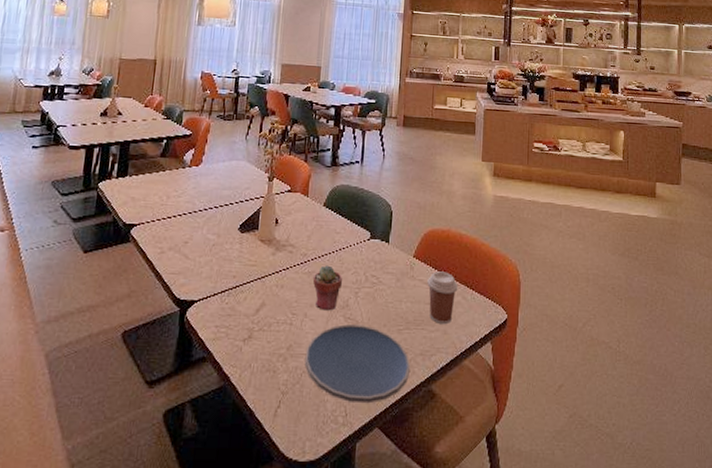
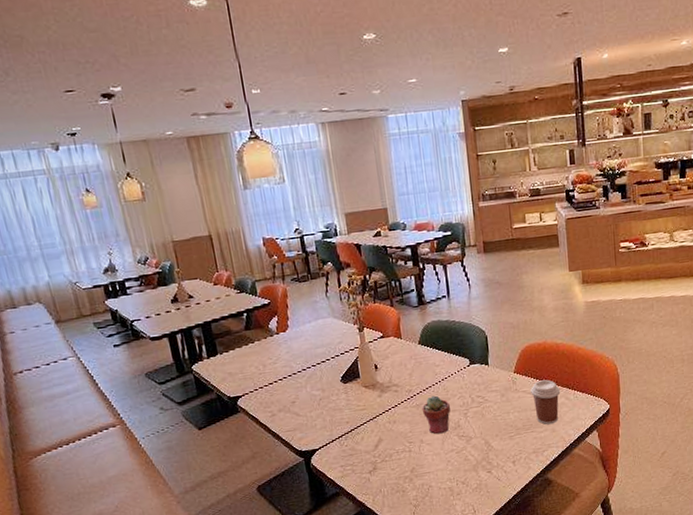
plate: present [304,324,410,404] -> none [428,439,526,502]

